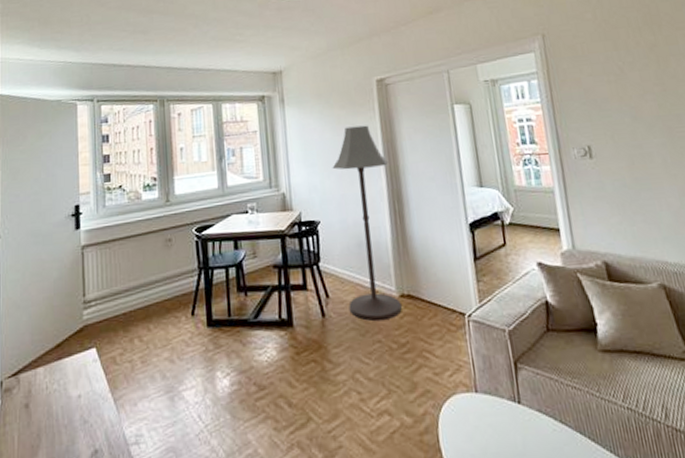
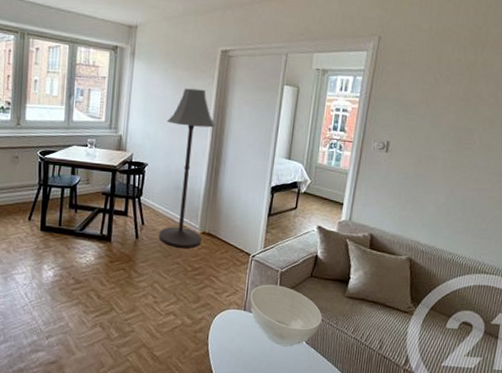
bowl: none [477,349,579,436] -> present [249,284,322,347]

